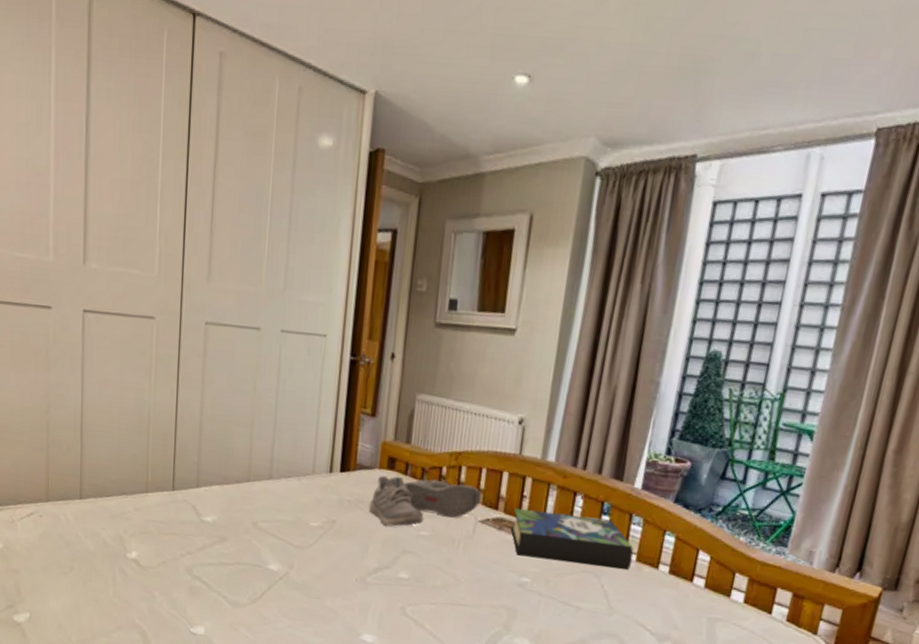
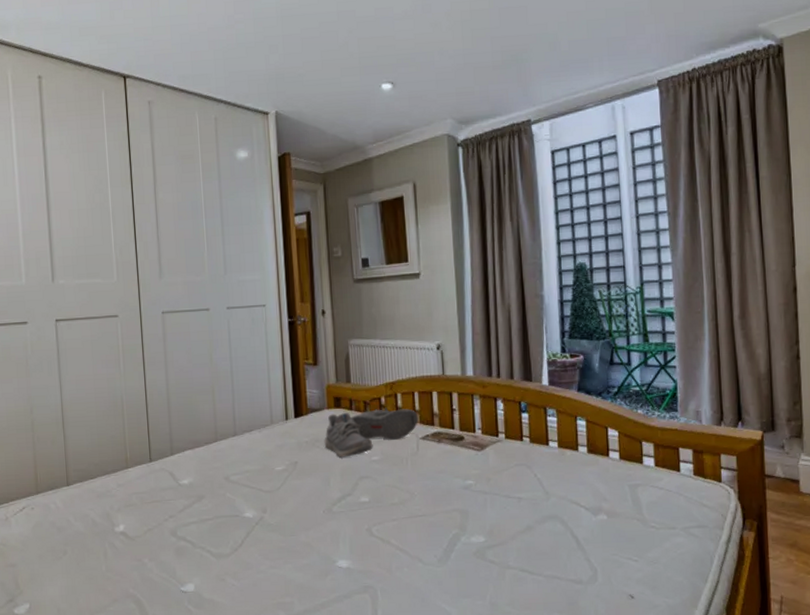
book: present [510,508,634,570] -> none [447,416,556,462]

